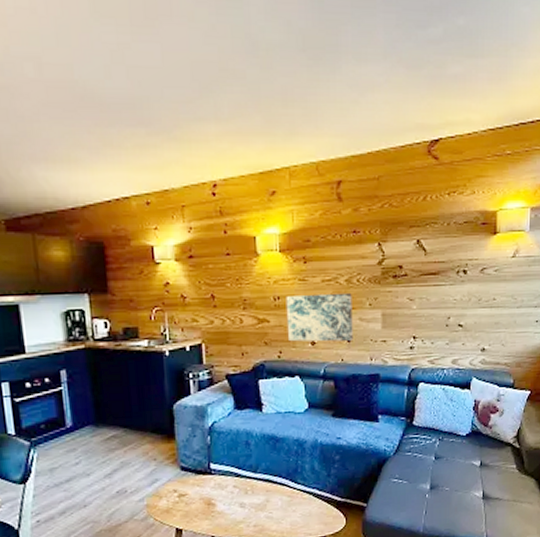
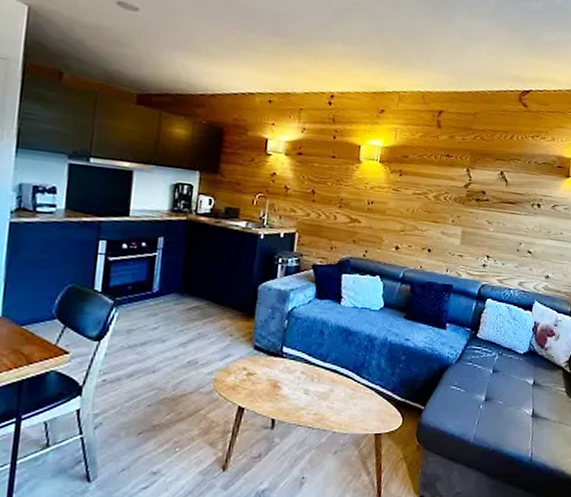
wall art: present [286,292,353,342] -> none [374,202,438,251]

